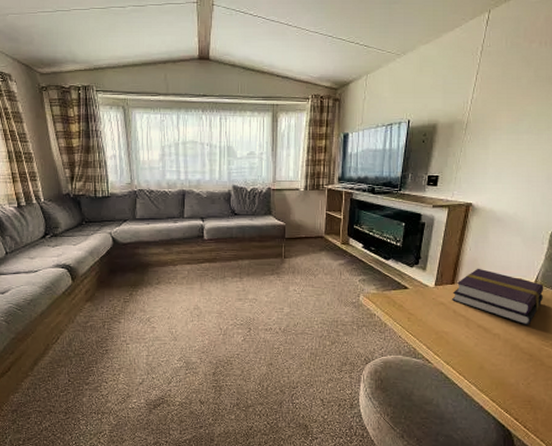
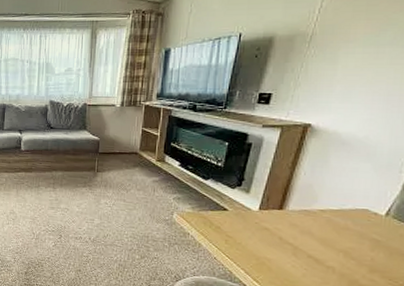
book: present [451,268,544,325] -> none [277,194,398,261]

